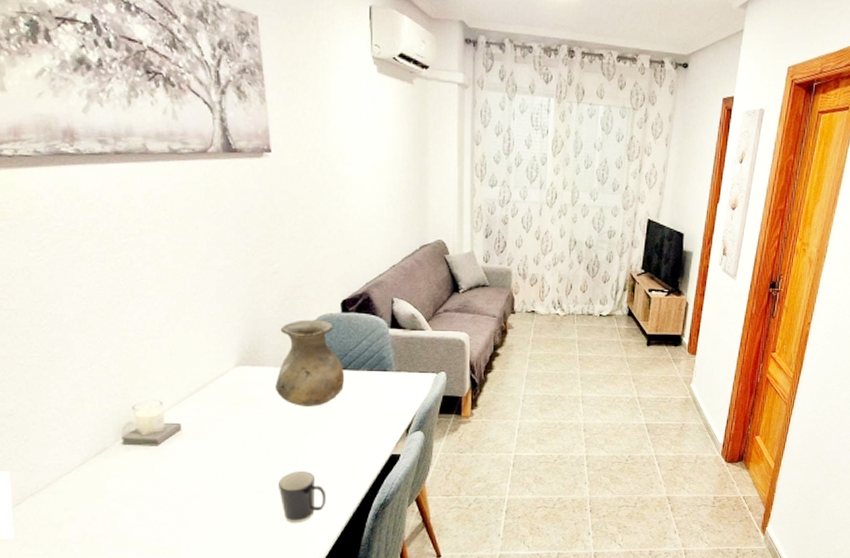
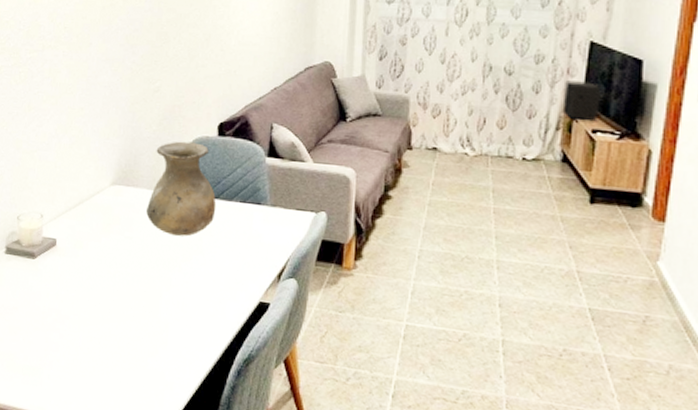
mug: present [279,471,327,523] -> none [140,306,188,366]
speaker: none [628,251,655,282] -> present [562,80,601,120]

